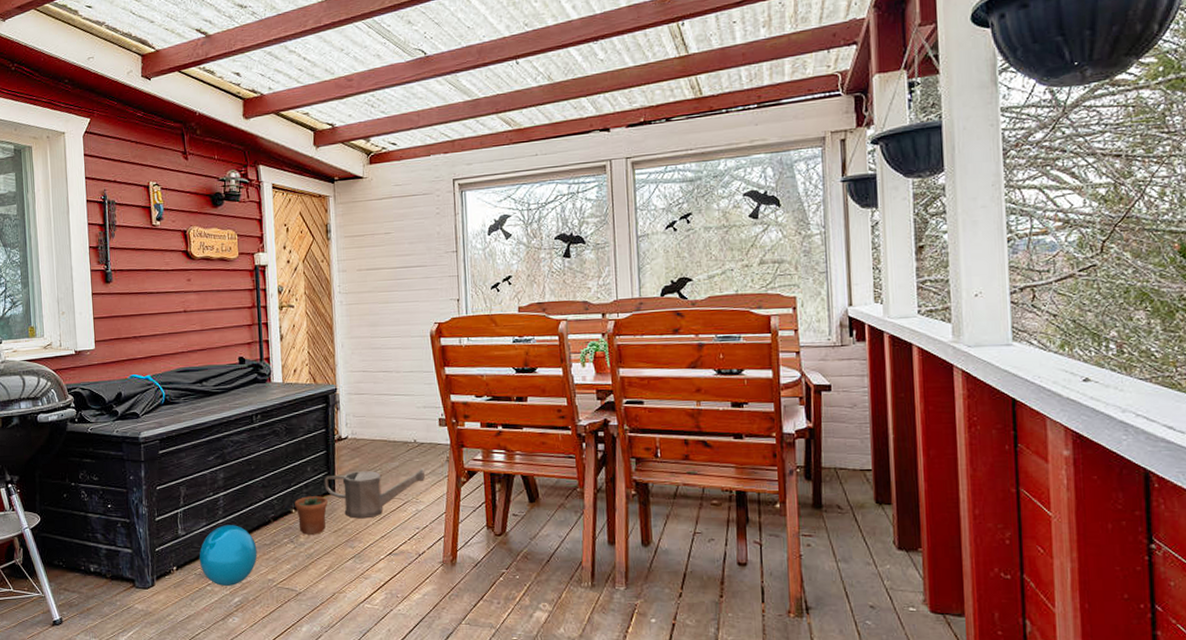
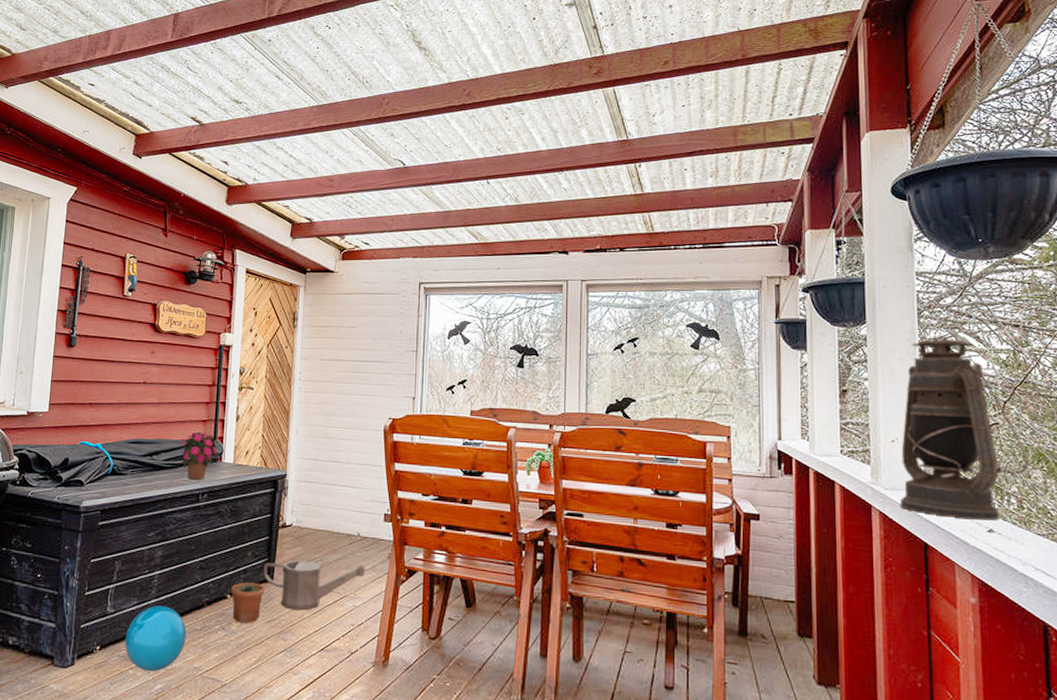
potted flower: none [228,354,267,402] -> present [180,431,218,480]
lantern: none [984,176,1131,370] -> present [899,336,1029,521]

